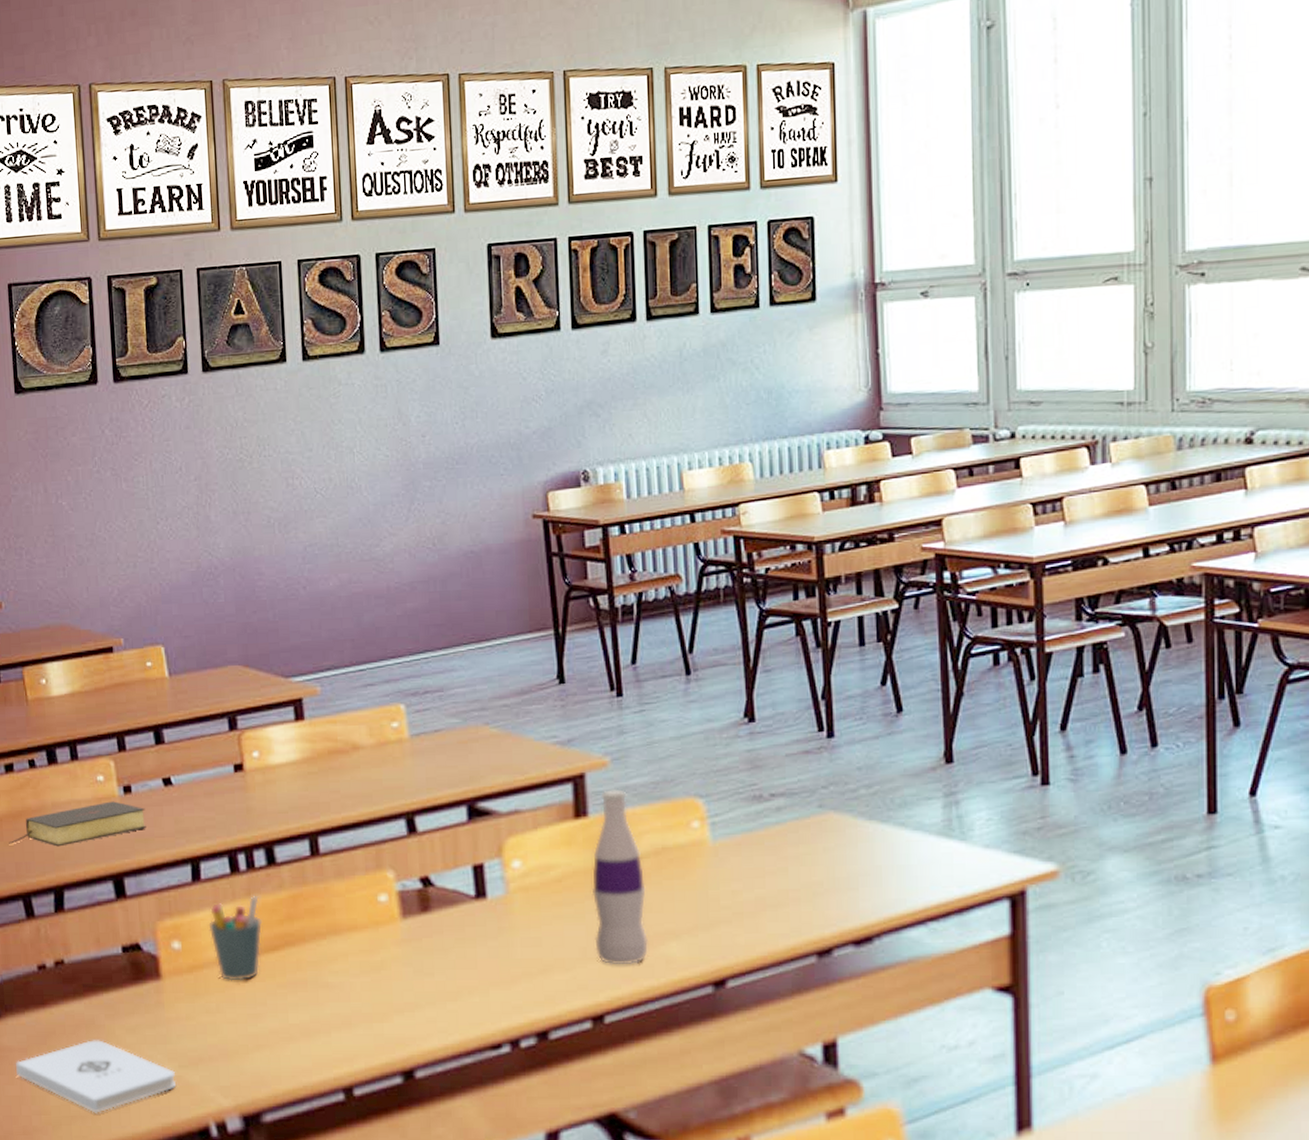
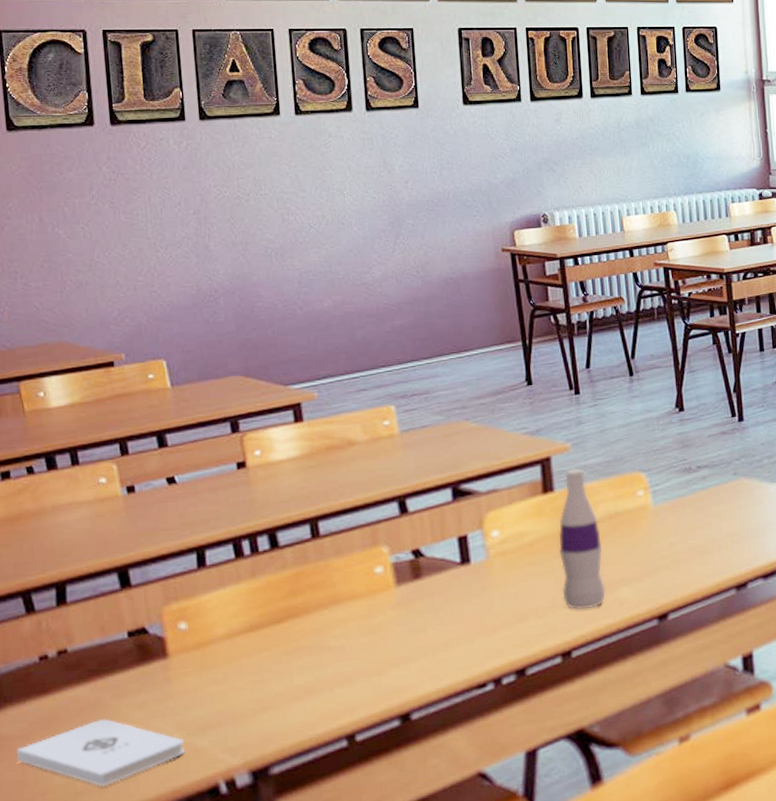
bible: present [9,801,146,847] -> none [6,500,151,546]
pen holder: present [208,895,263,981] -> none [214,575,268,654]

